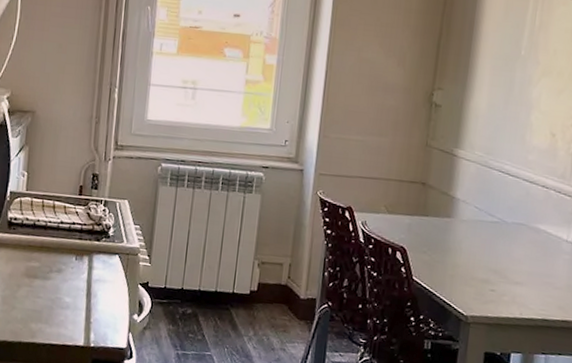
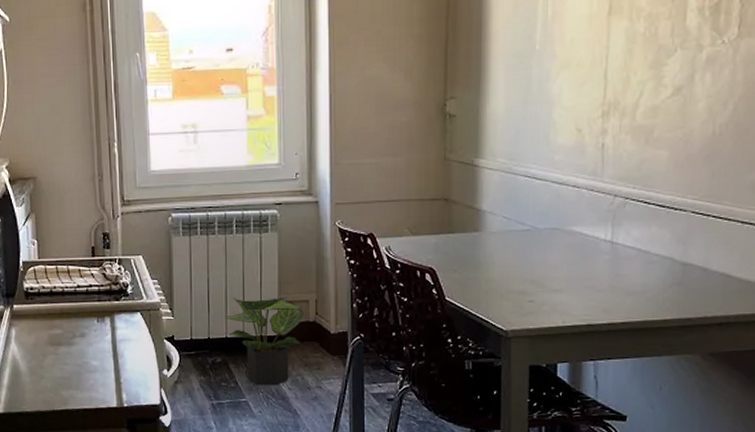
potted plant: none [200,252,276,343] -> present [225,297,303,386]

